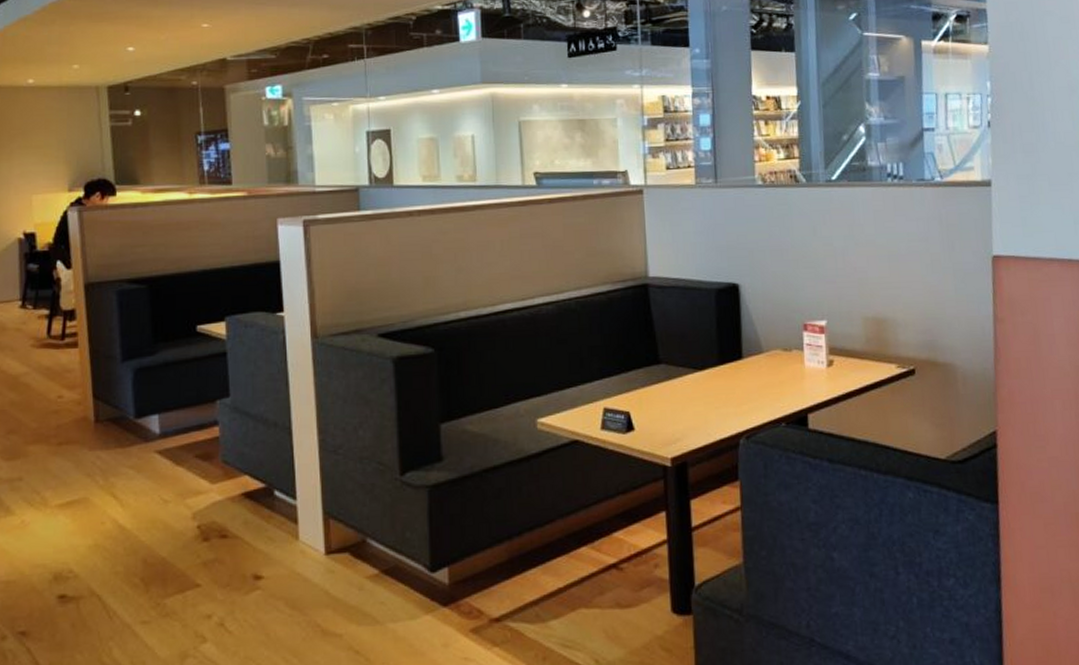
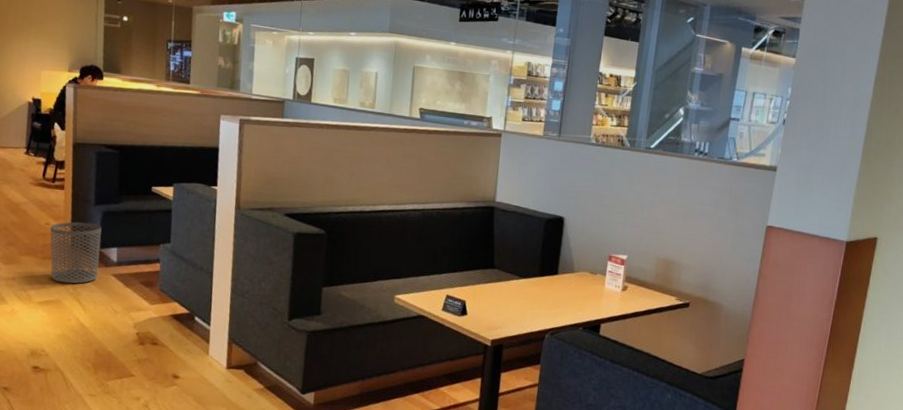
waste bin: none [63,386,136,474] -> present [50,222,102,284]

